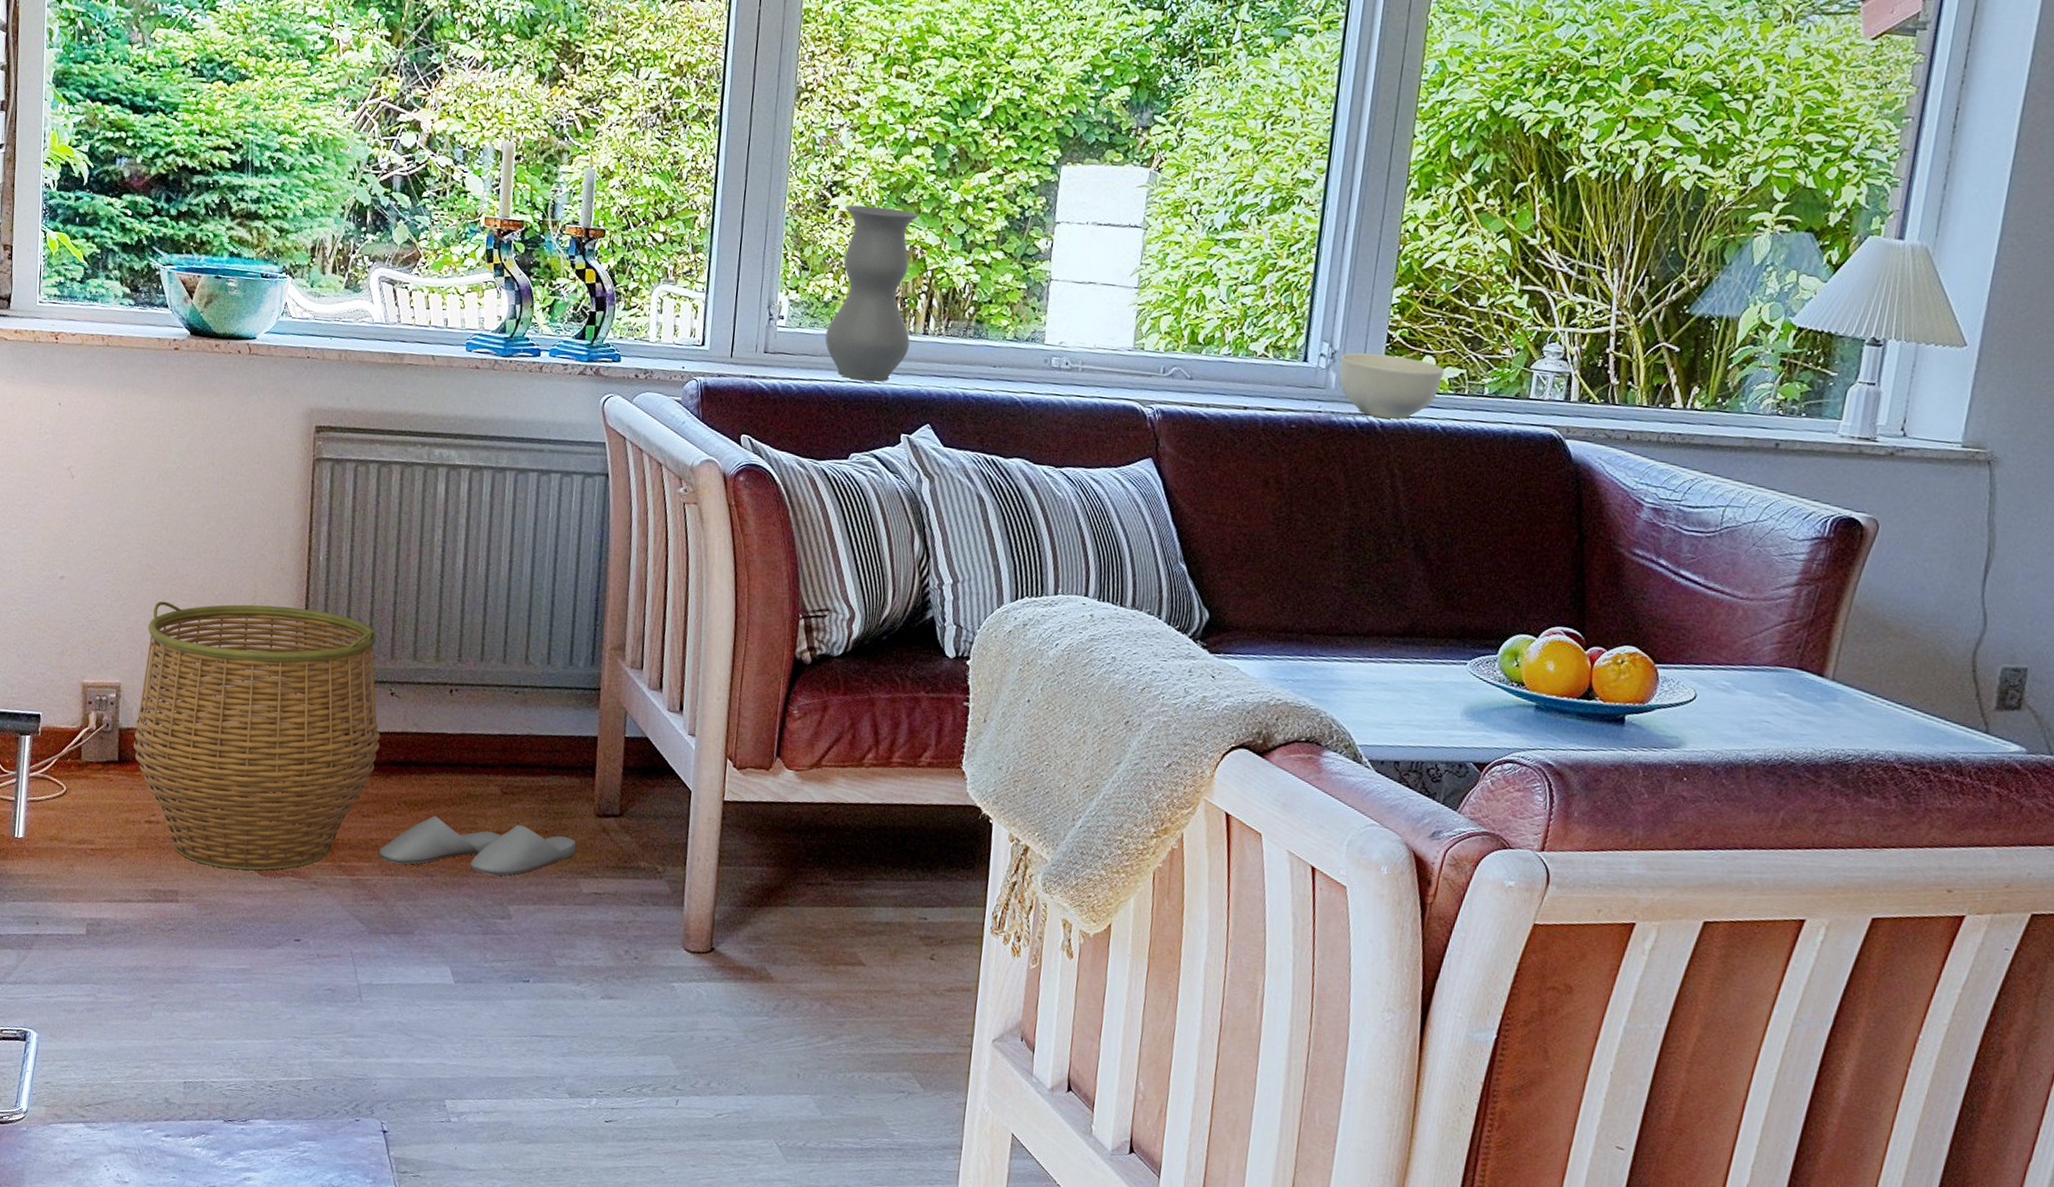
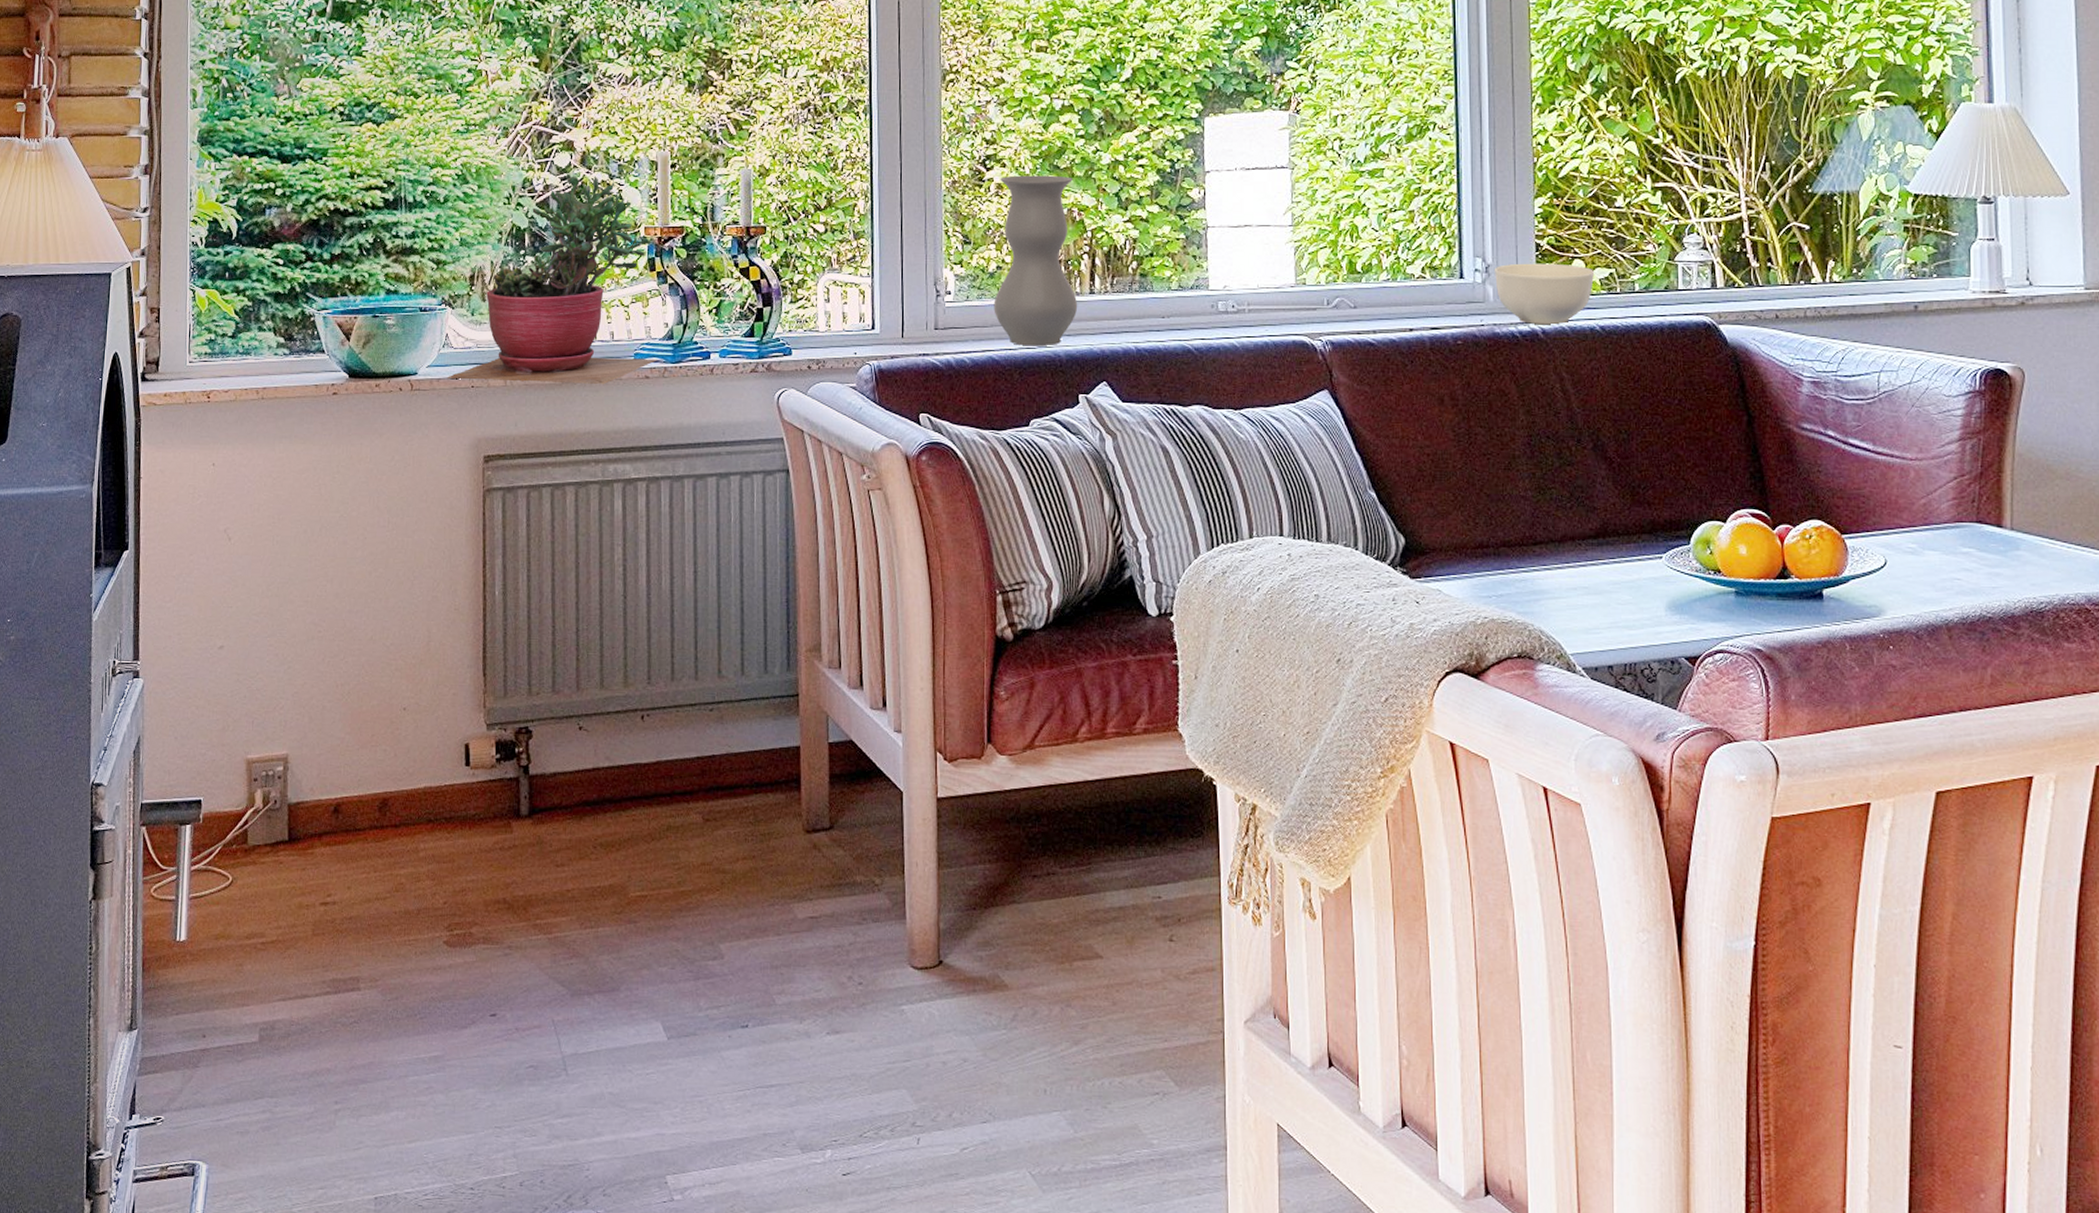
basket: present [133,601,380,871] -> none [304,648,570,945]
succulent plant: none [284,157,491,370] -> present [446,176,657,385]
slippers: present [378,815,576,876] -> none [575,853,787,914]

